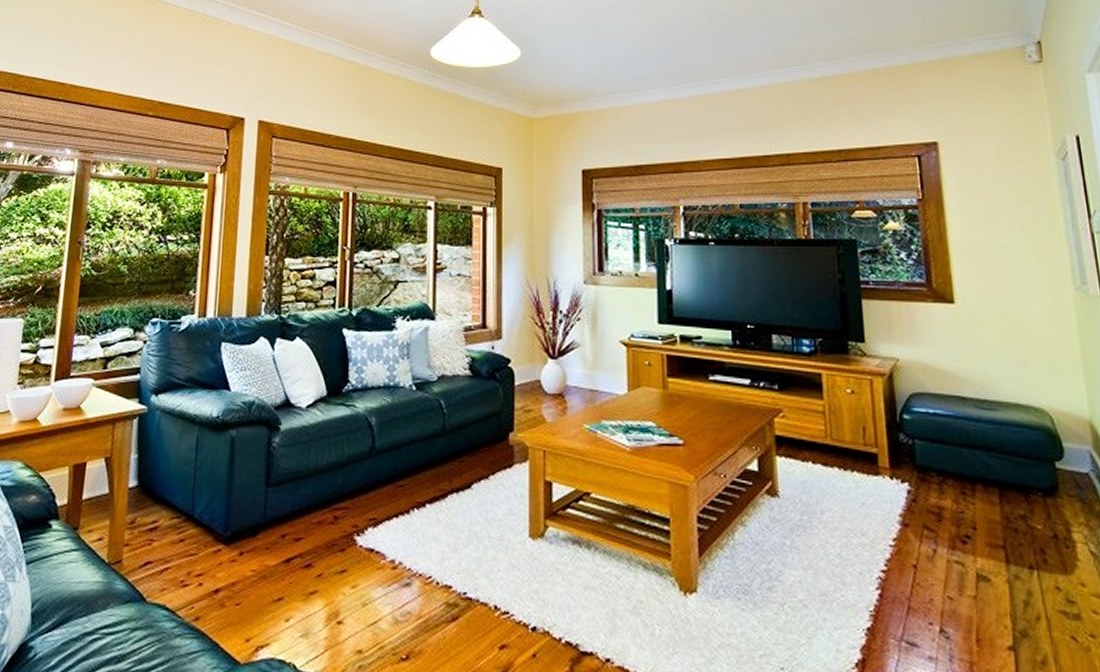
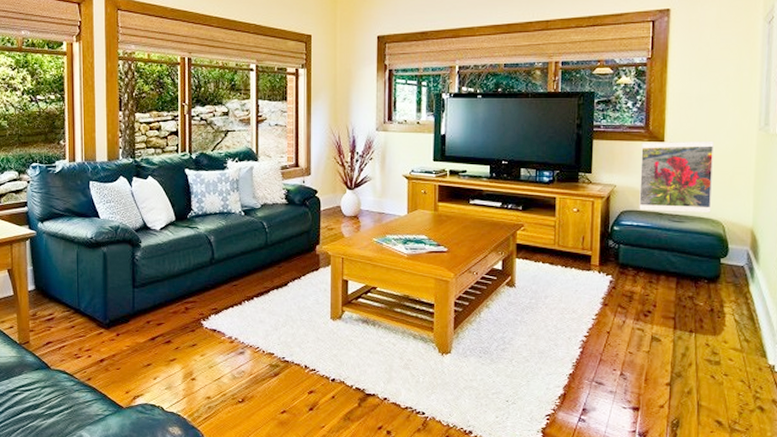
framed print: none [925,302,1031,397] -> present [639,140,714,212]

